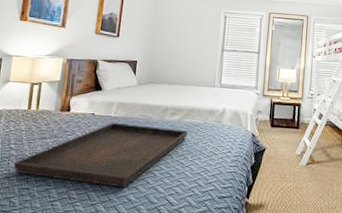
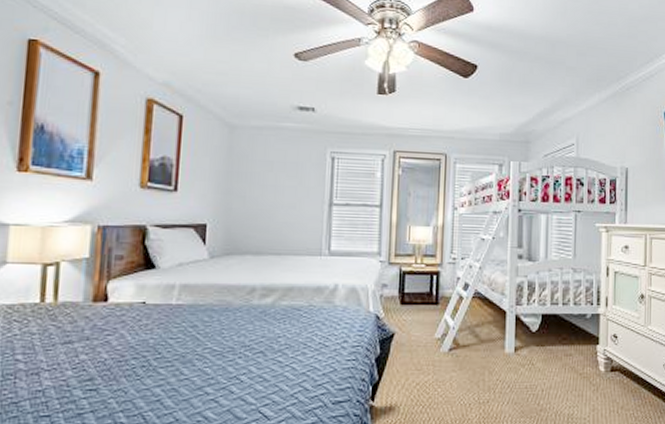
serving tray: present [13,123,188,188] -> none [23,313,287,402]

